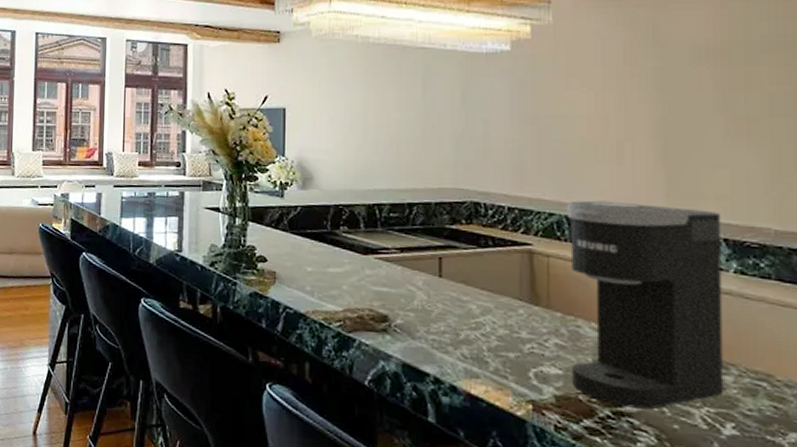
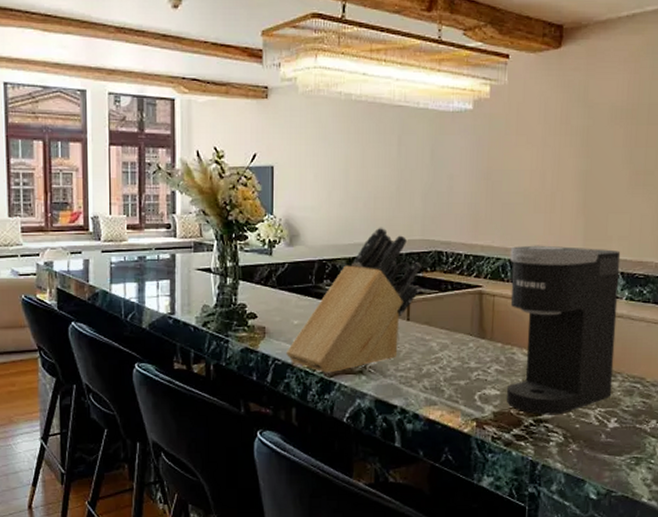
knife block: none [298,173,455,328] -> present [285,227,422,373]

